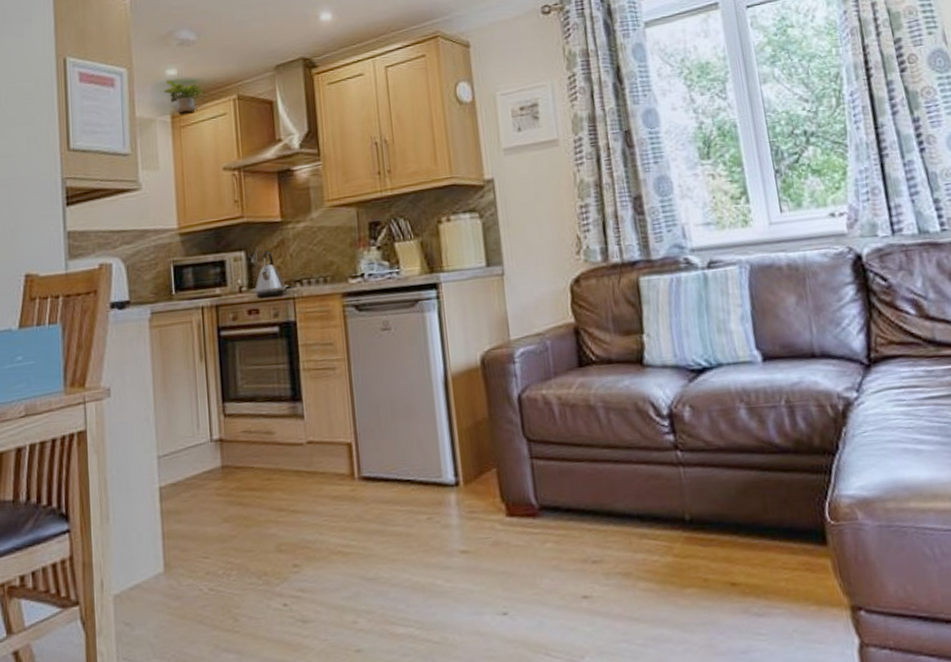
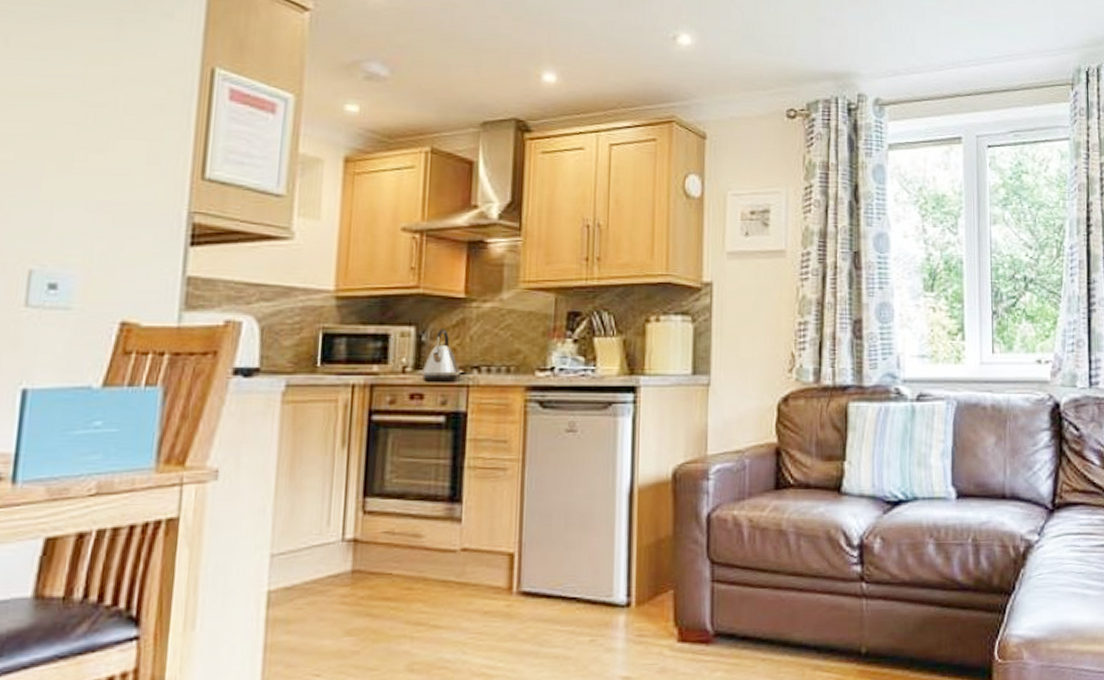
potted plant: present [164,81,205,116] -> none [340,118,392,161]

